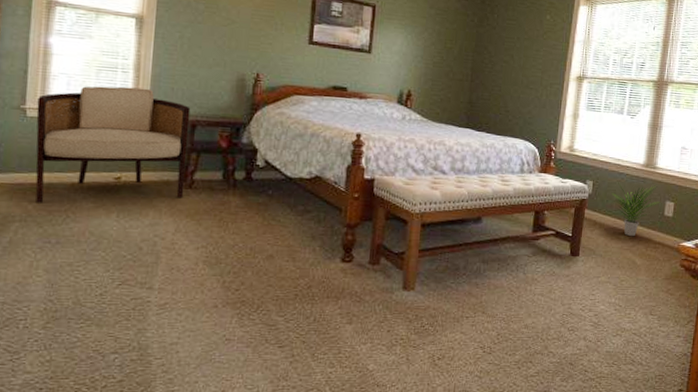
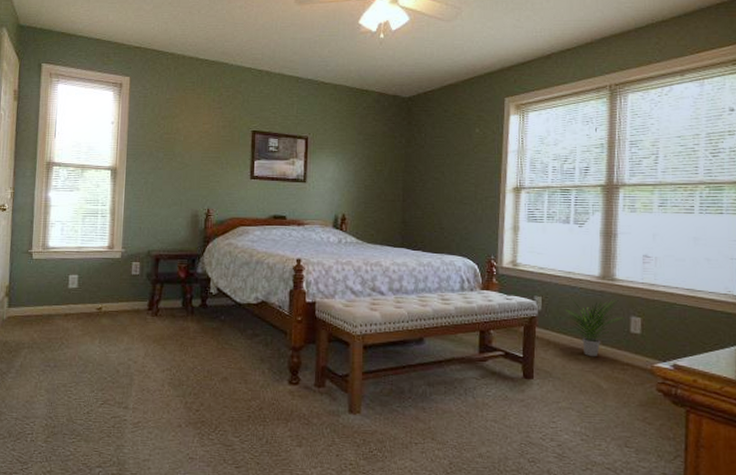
armchair: present [35,86,191,203] -> none [39,229,155,332]

